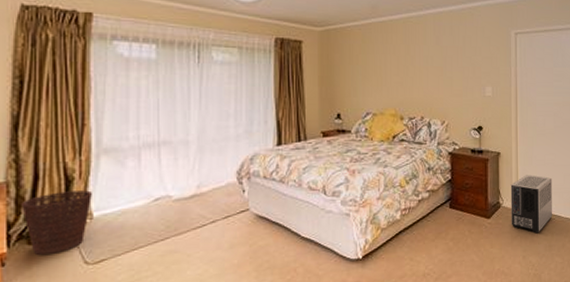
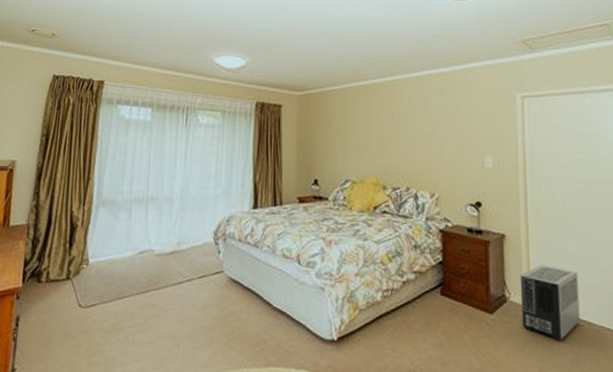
basket: present [21,190,92,255] -> none [36,237,90,293]

